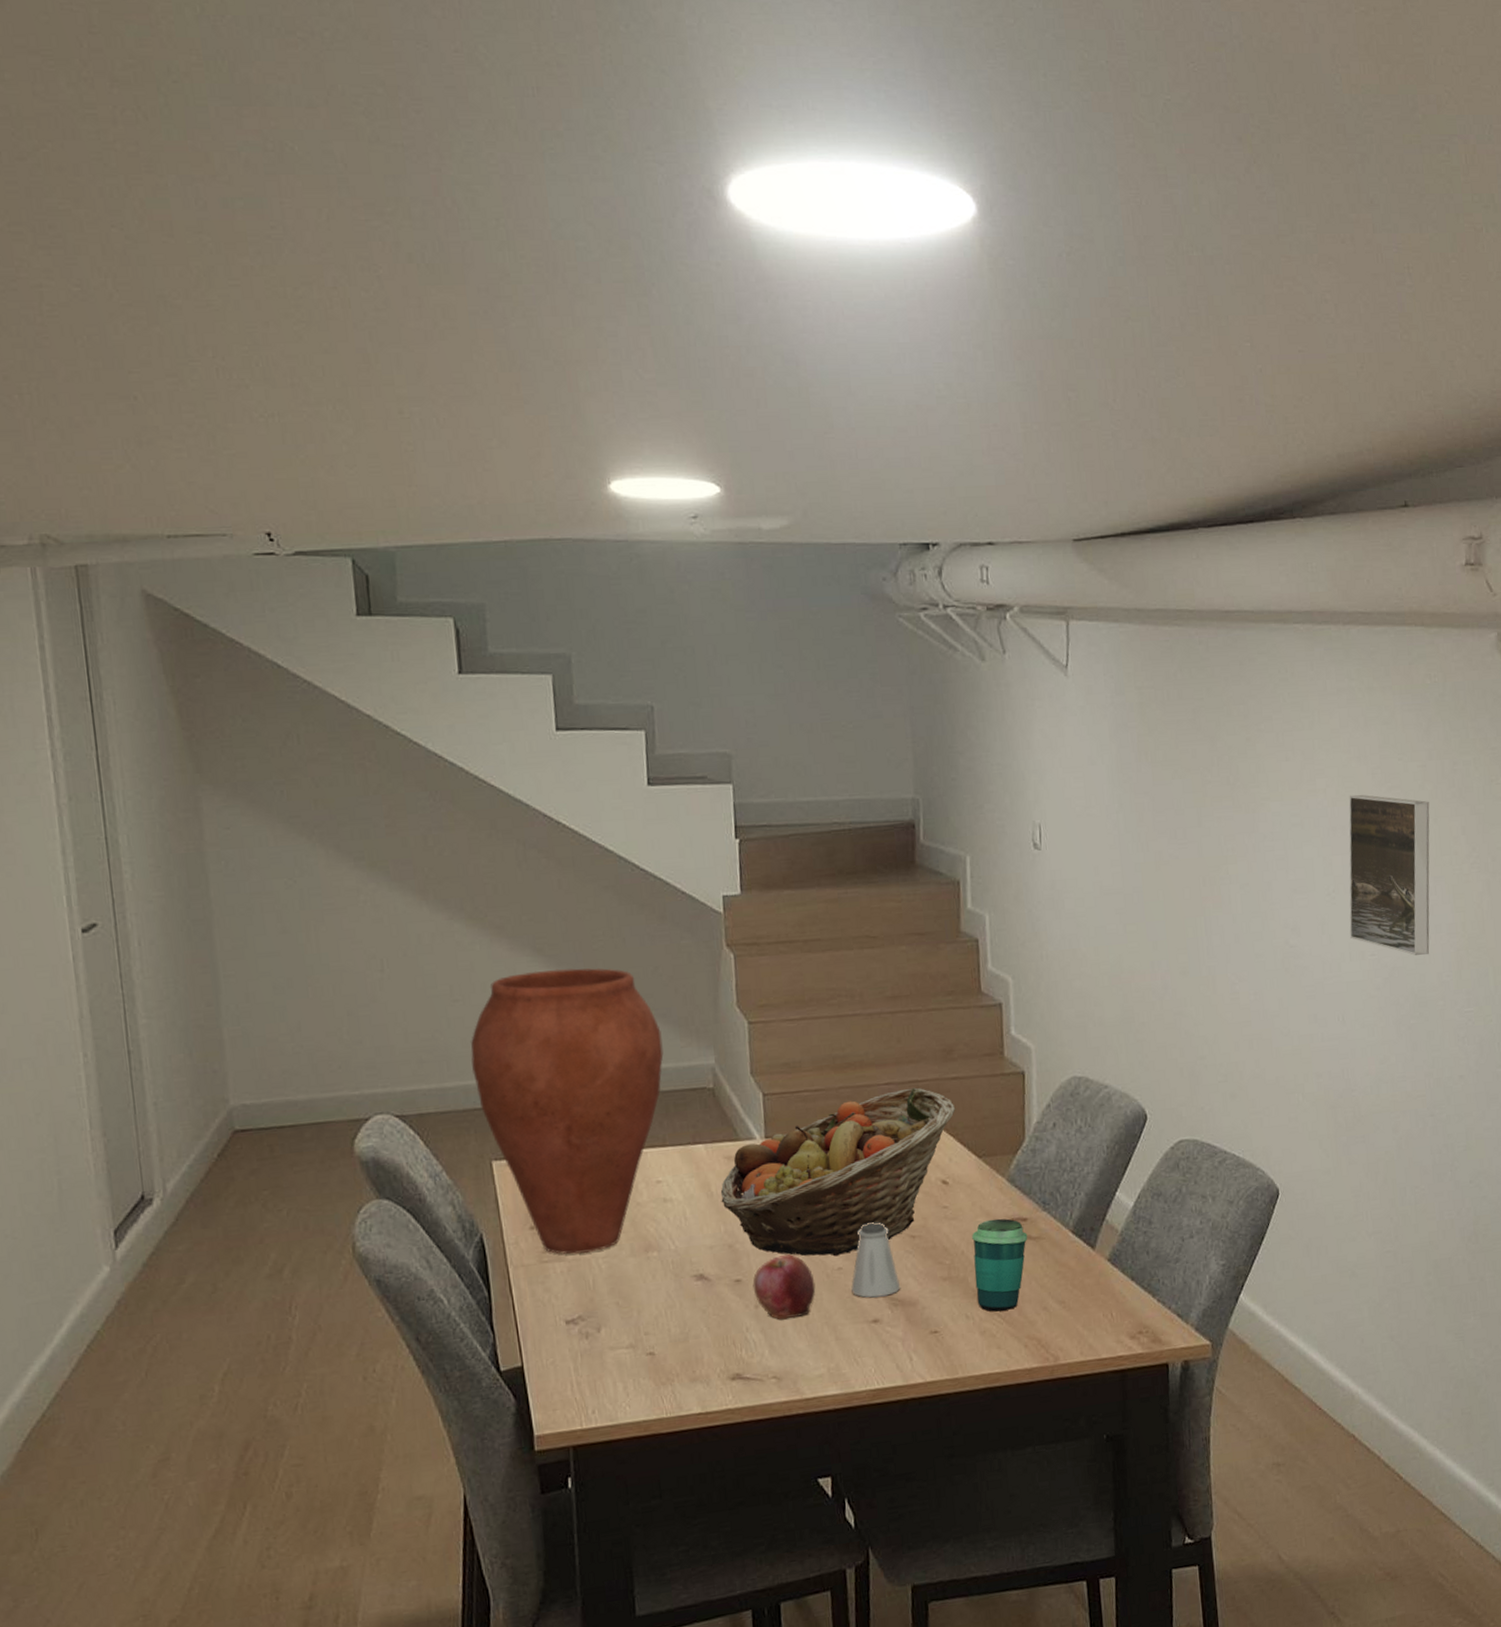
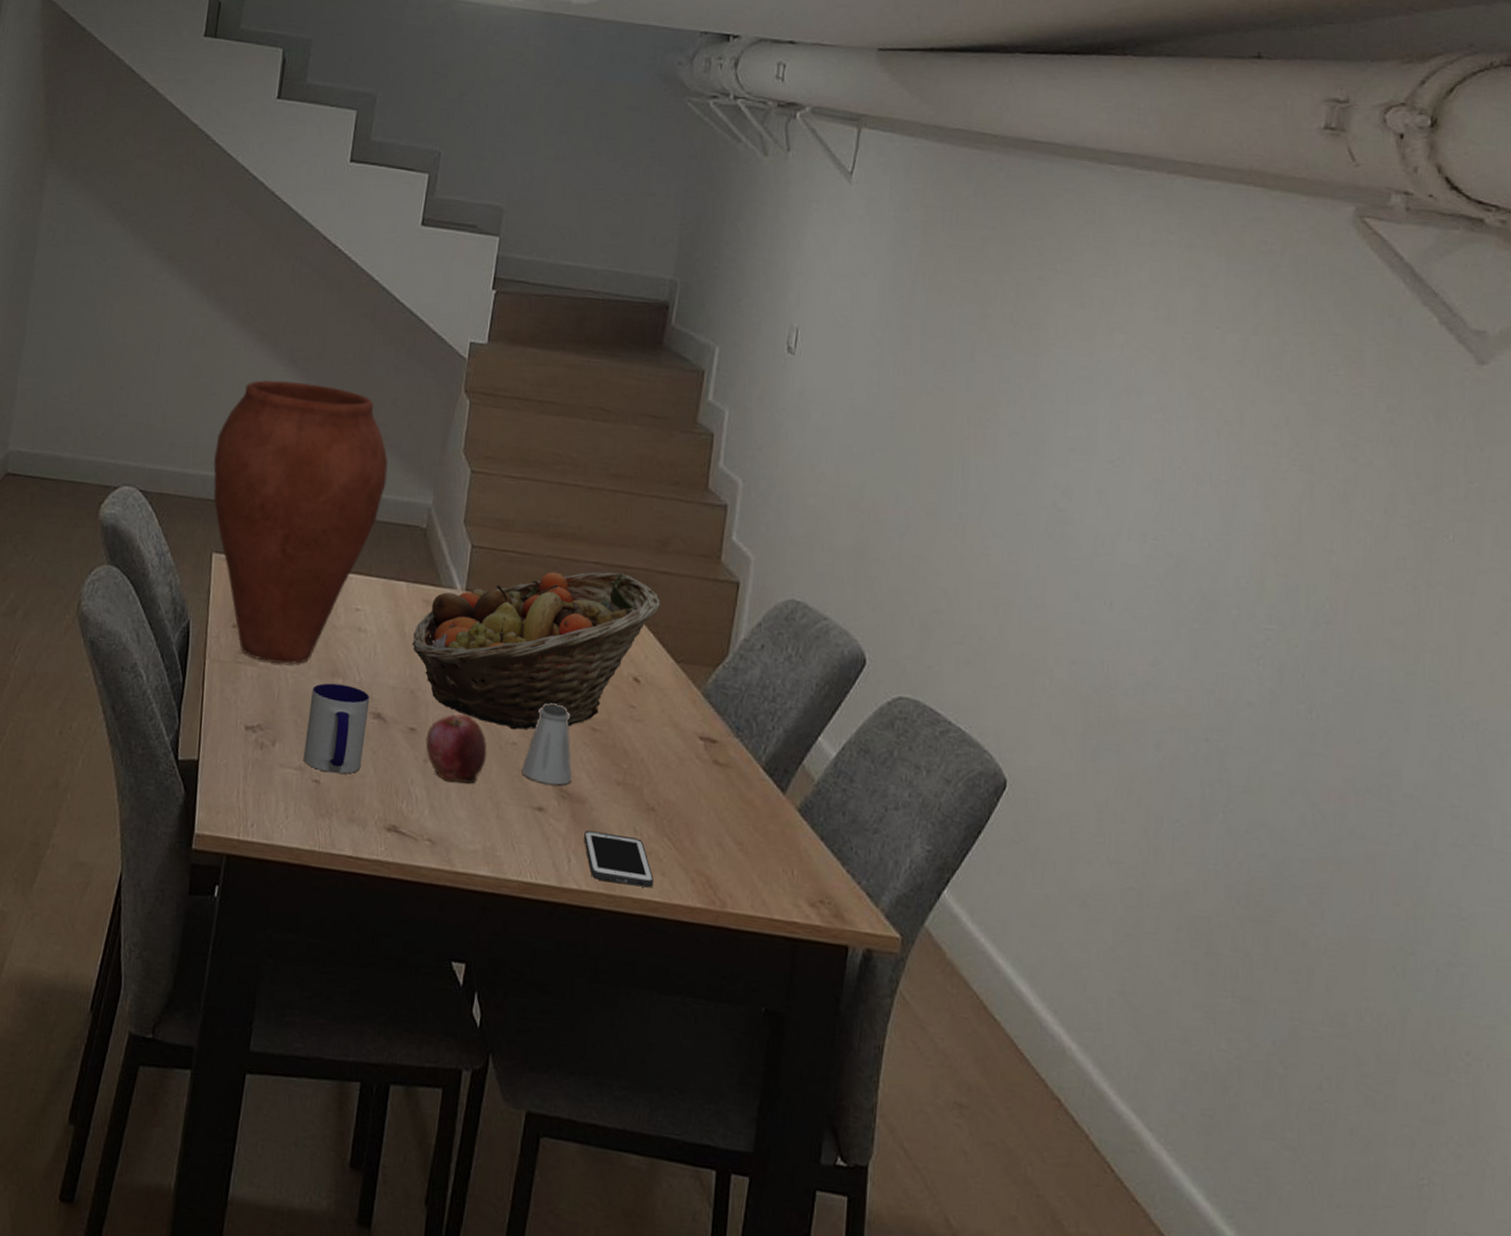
mug: none [628,1255,693,1343] -> present [303,683,370,774]
cell phone: none [921,1322,991,1369] -> present [584,830,654,888]
cup: present [972,1218,1028,1312] -> none [648,731,715,836]
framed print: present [1349,794,1430,956] -> none [1131,357,1248,553]

